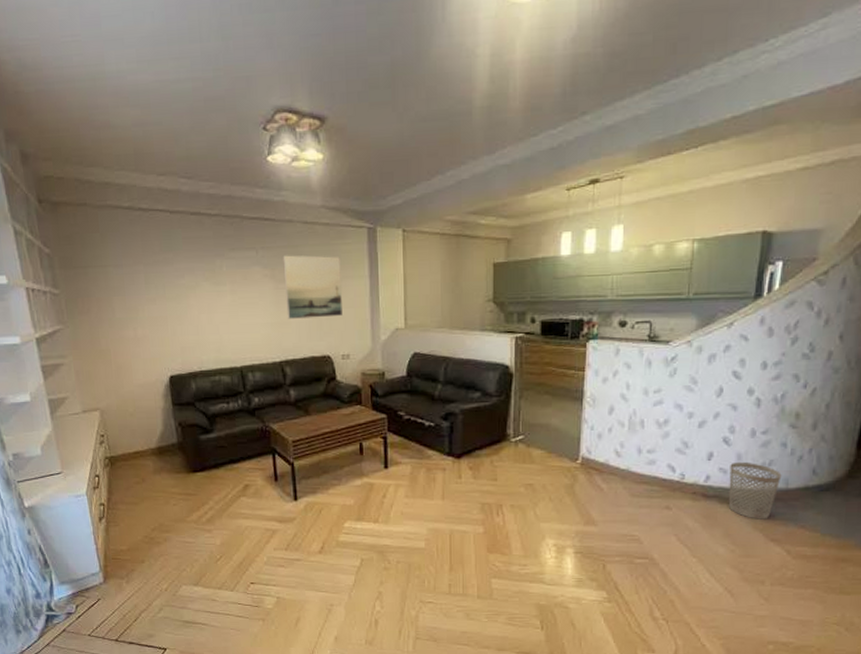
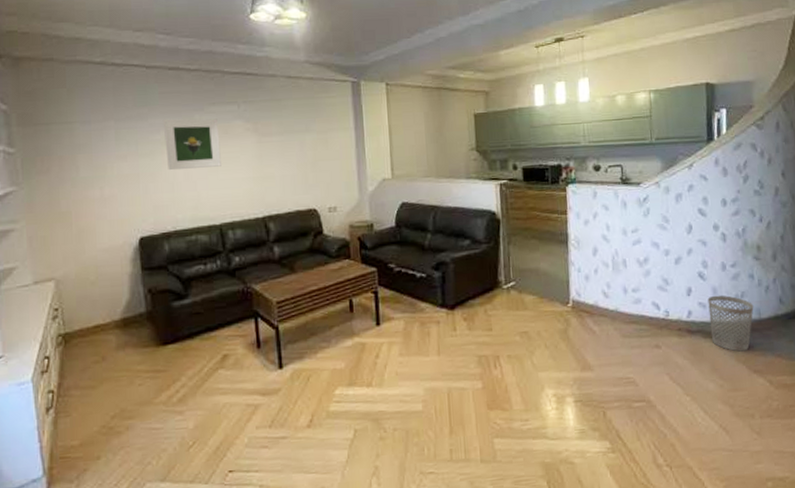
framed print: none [187,263,241,313] -> present [162,118,221,170]
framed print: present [282,255,342,319] -> none [266,108,328,173]

